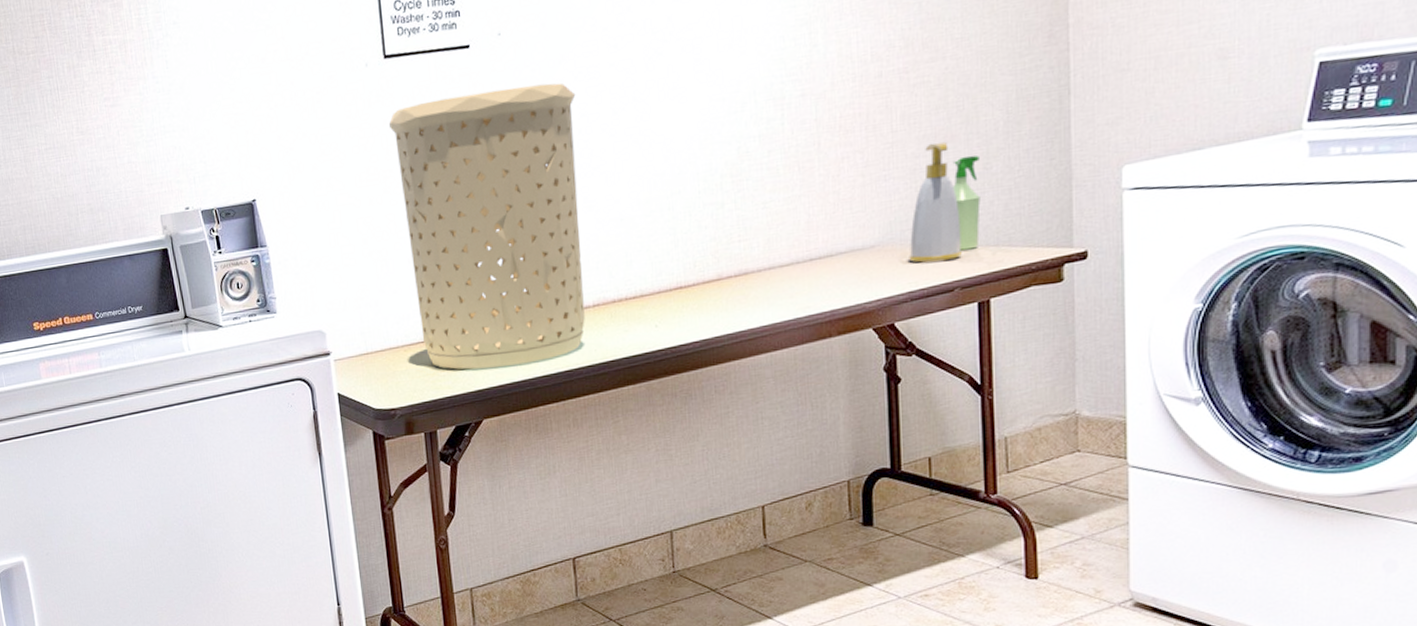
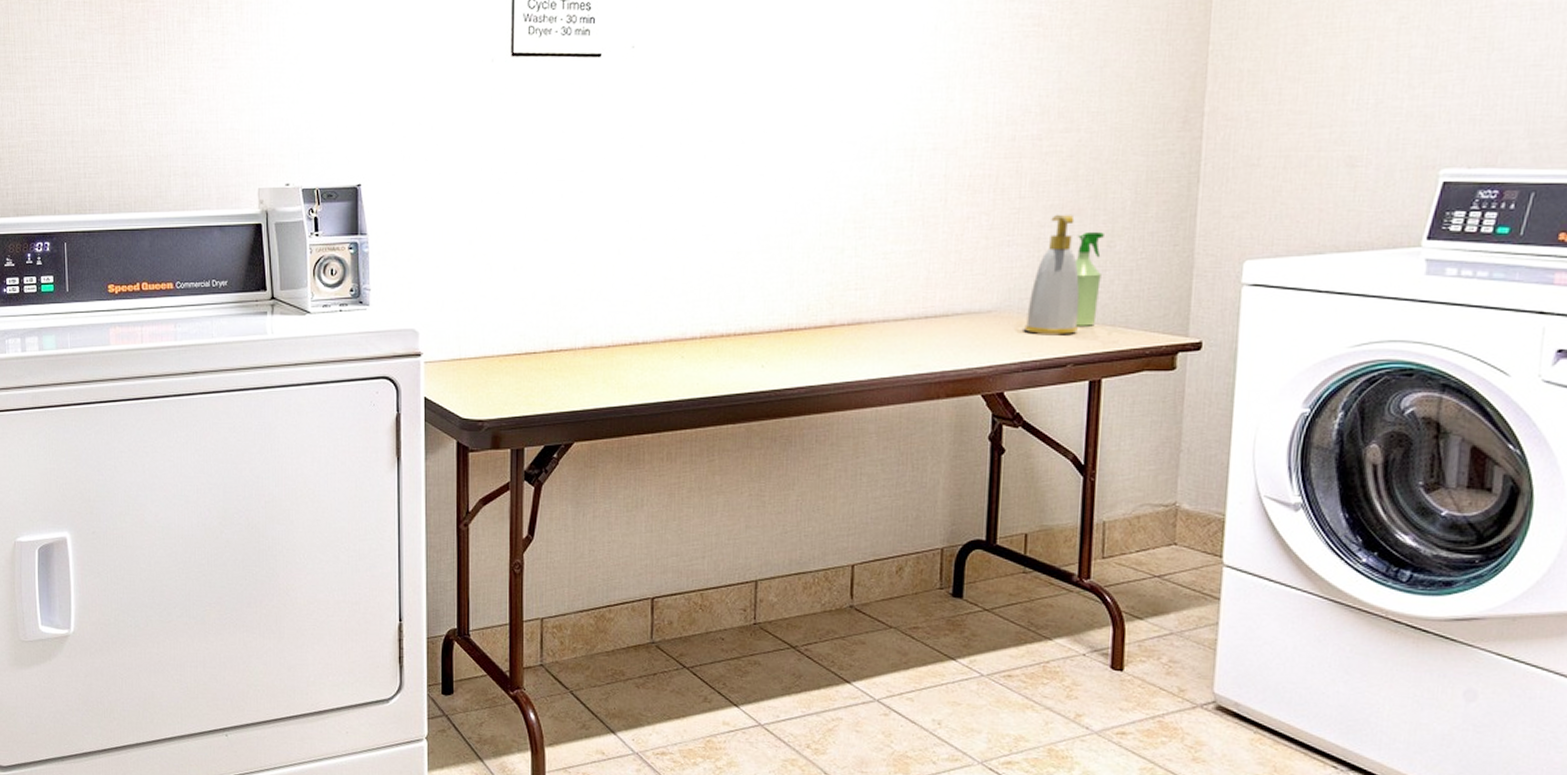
laundry basket: present [389,82,585,370] -> none [510,103,705,390]

